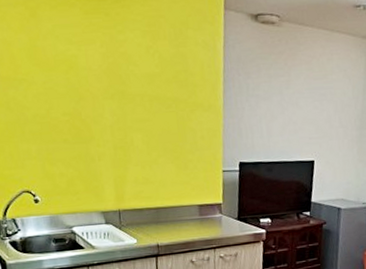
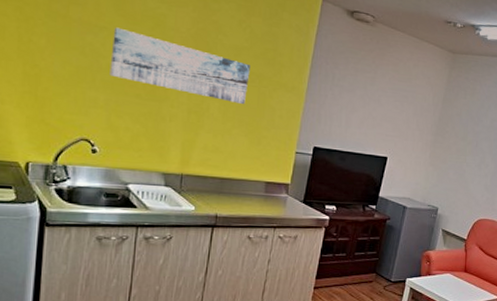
wall art: none [31,77,166,132] -> present [109,27,250,105]

